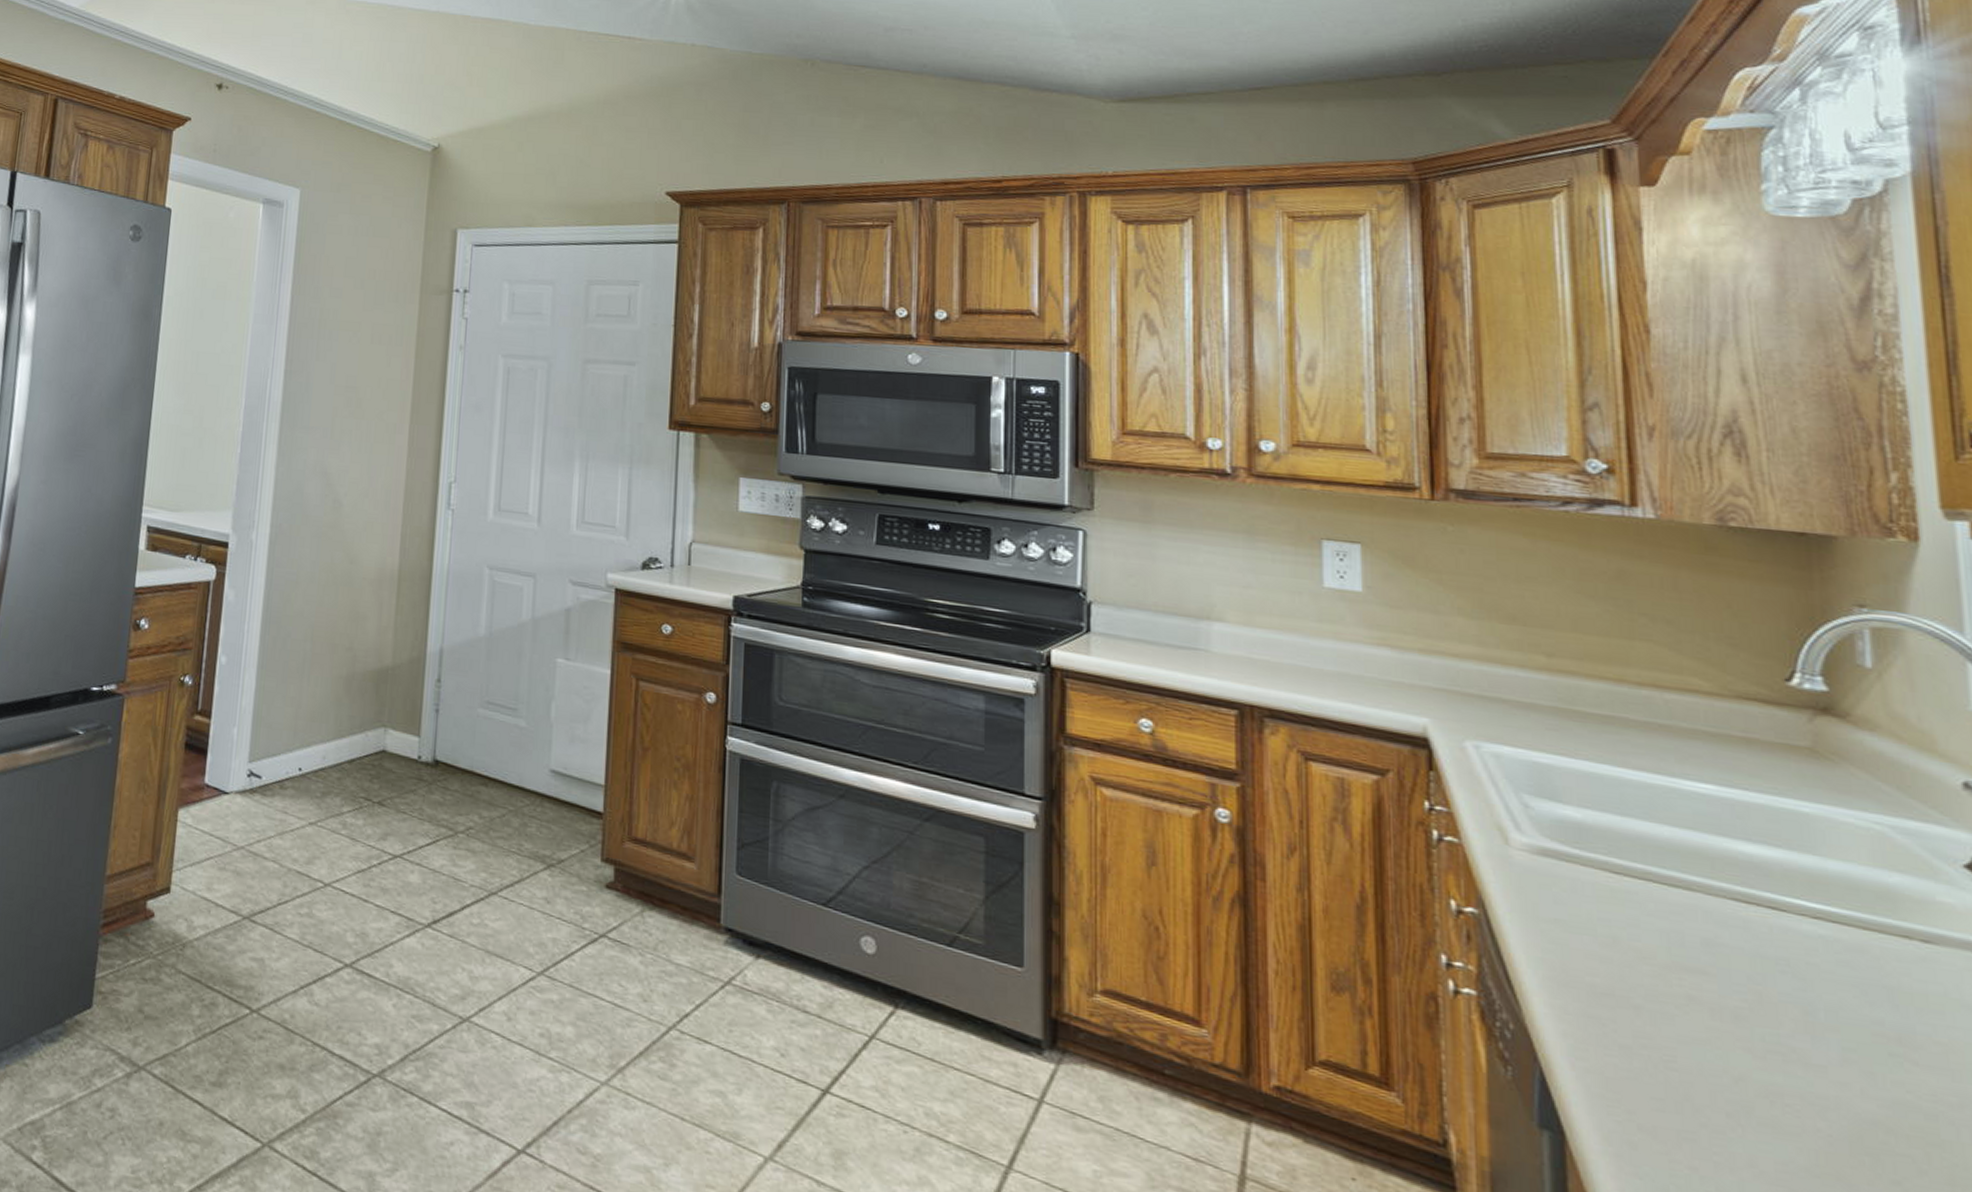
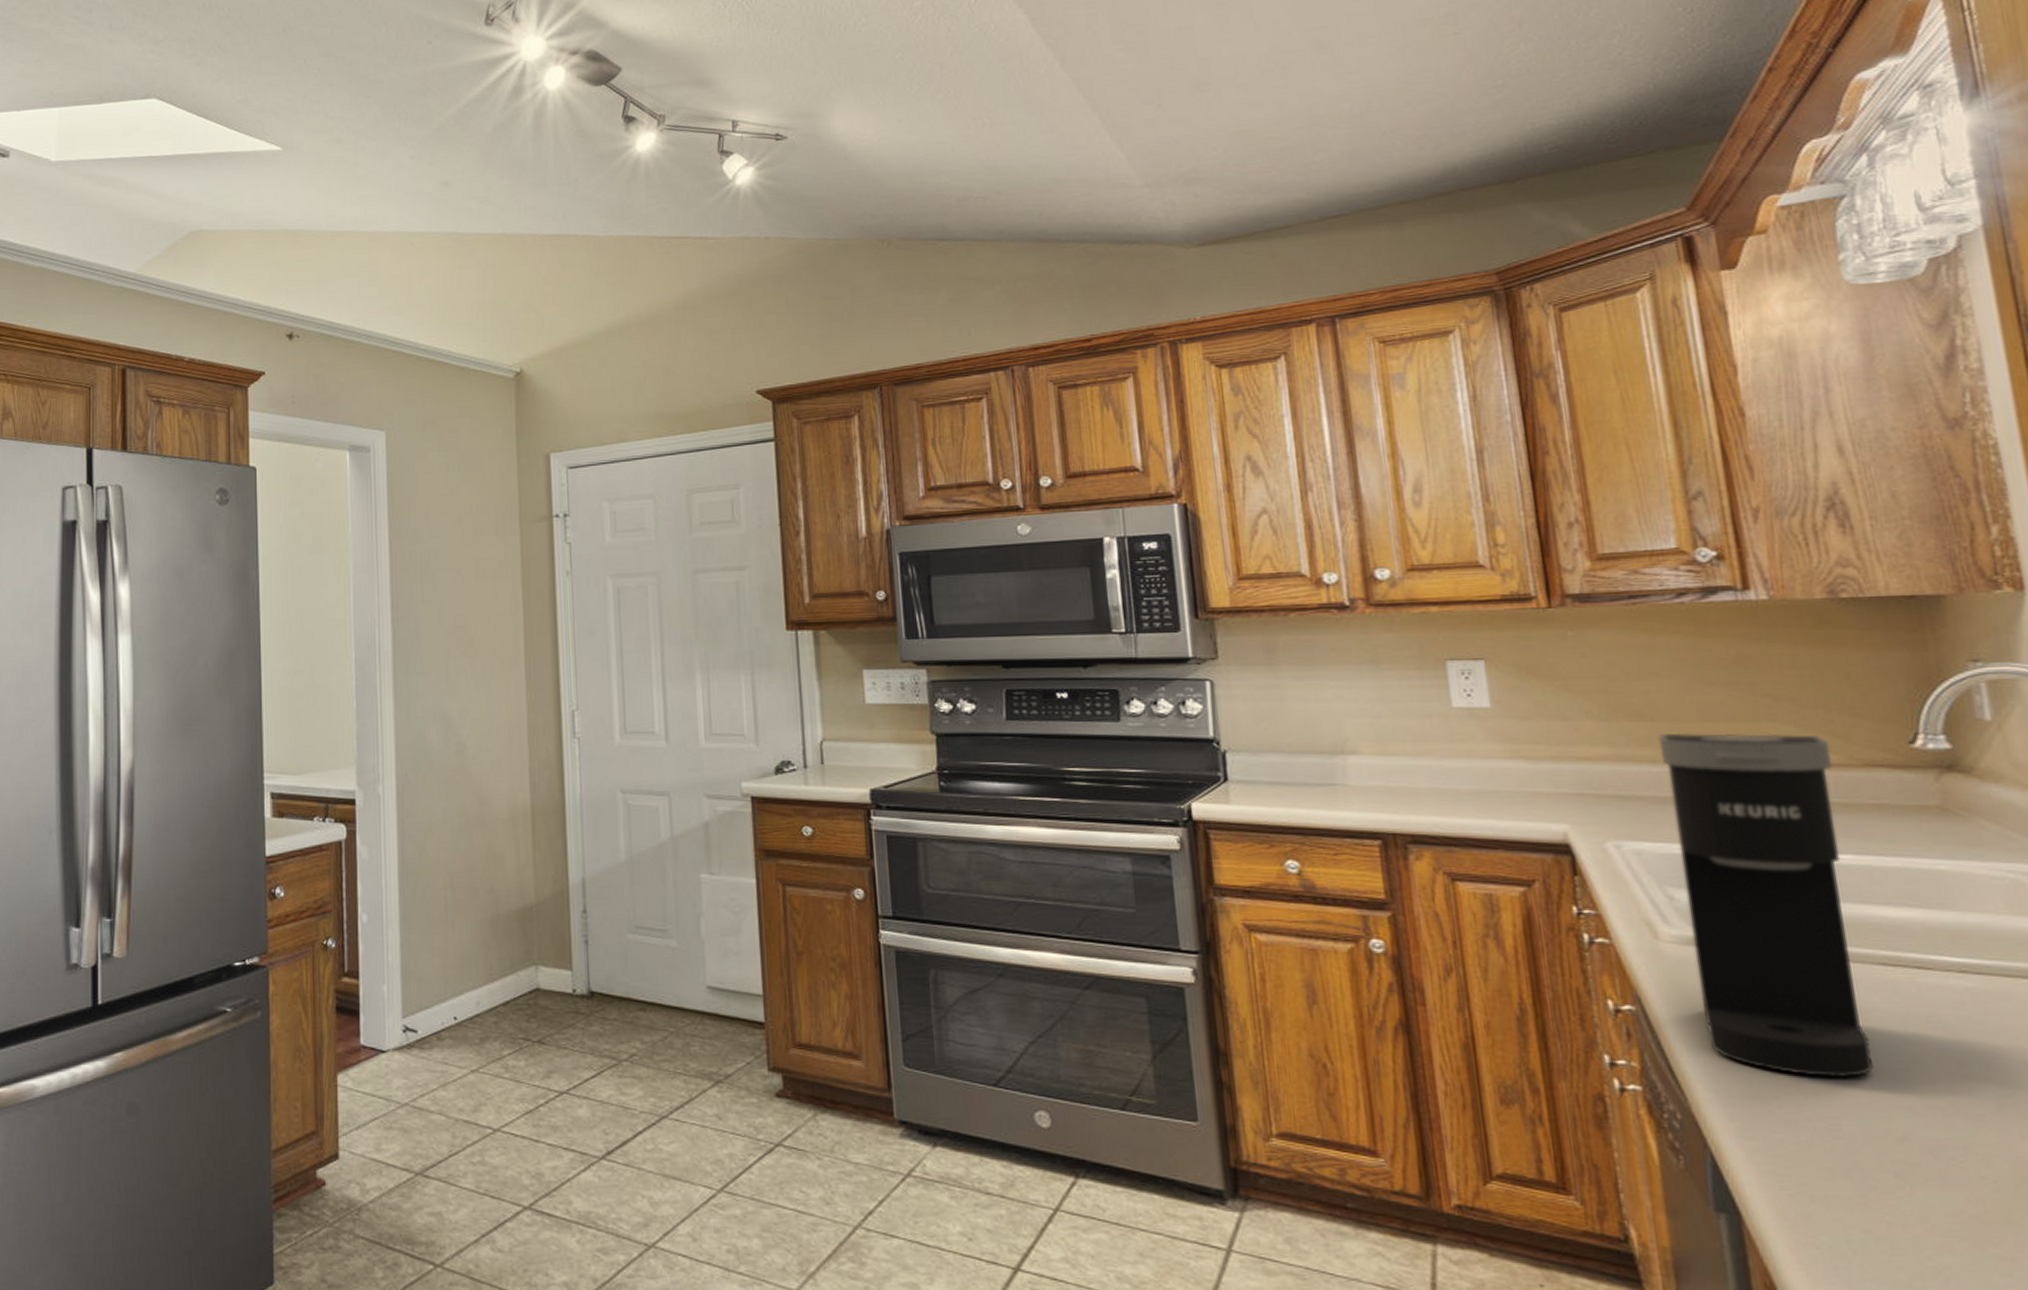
coffee maker: none [1529,640,1717,1011] -> present [1658,732,1874,1079]

